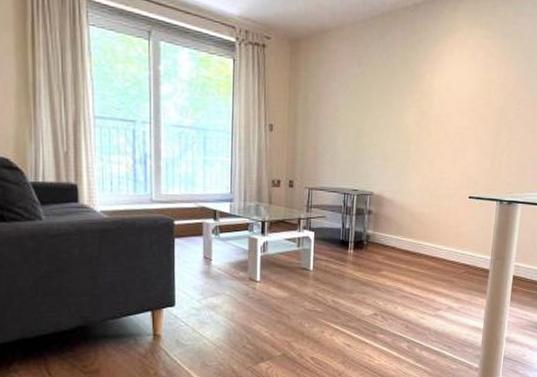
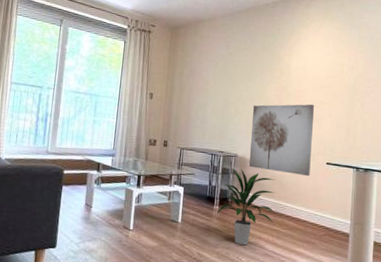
indoor plant: none [351,207,415,289] -> present [216,167,276,246]
wall art: none [385,130,459,213] -> present [248,104,315,177]

